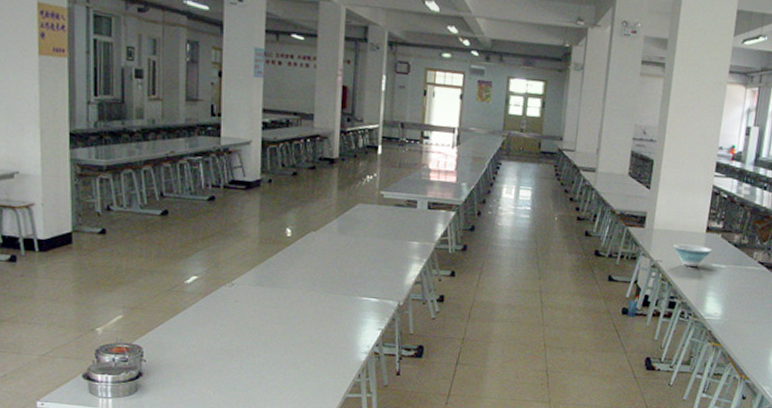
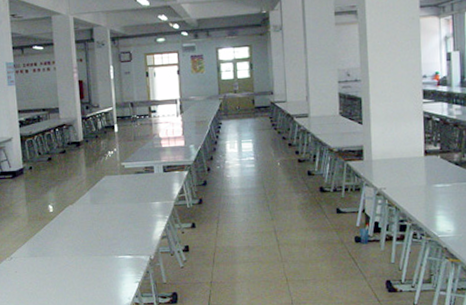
bowl: present [674,244,712,267] -> none [395,169,434,190]

